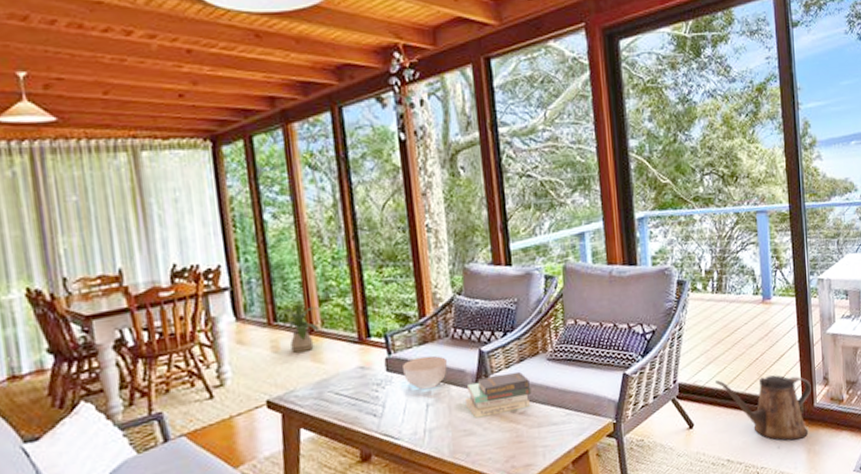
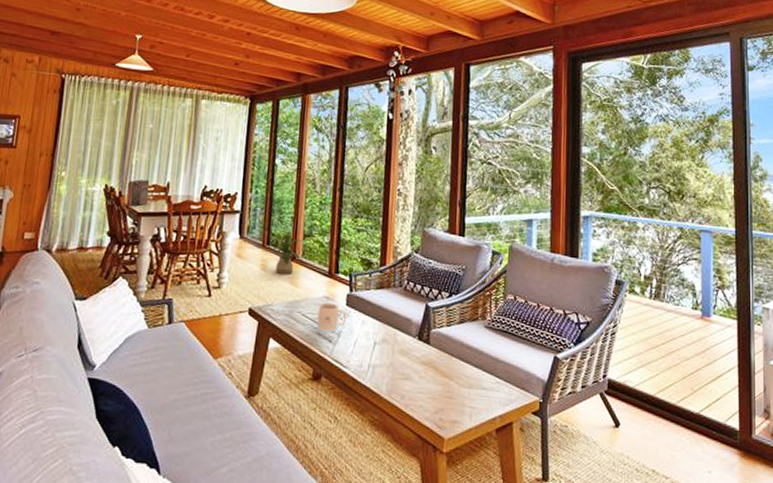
books: none [61,270,96,310] -> present [126,179,150,207]
mug: none [354,372,390,408] -> present [317,302,347,333]
bowl: present [401,355,447,390] -> none [359,299,397,330]
books: present [465,371,532,418] -> none [406,330,467,367]
watering can: present [716,375,812,441] -> none [646,385,750,469]

